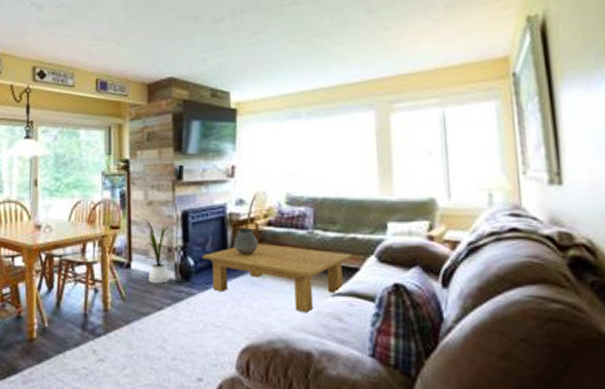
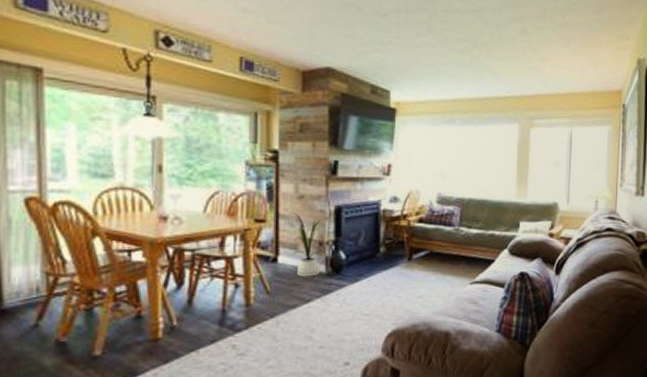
coffee table: present [202,244,352,313] -> none [354,239,490,299]
ceramic pot: present [234,229,258,256] -> none [386,225,409,250]

